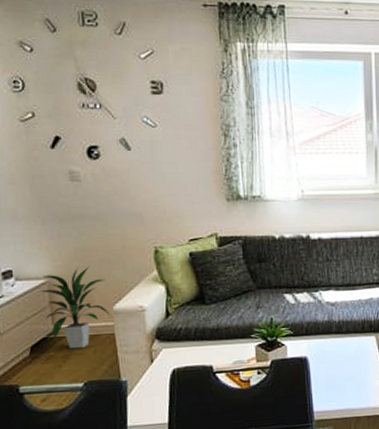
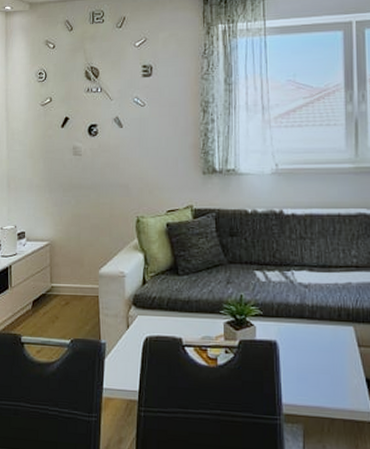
indoor plant: present [39,265,111,349] -> none [43,231,96,307]

